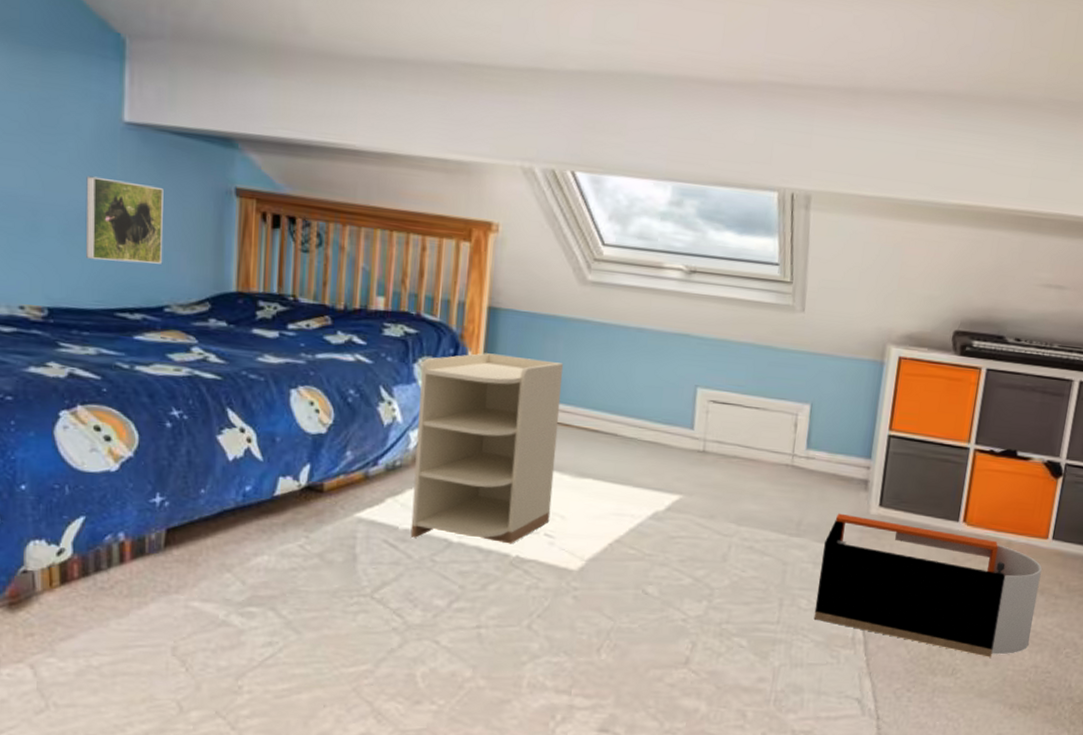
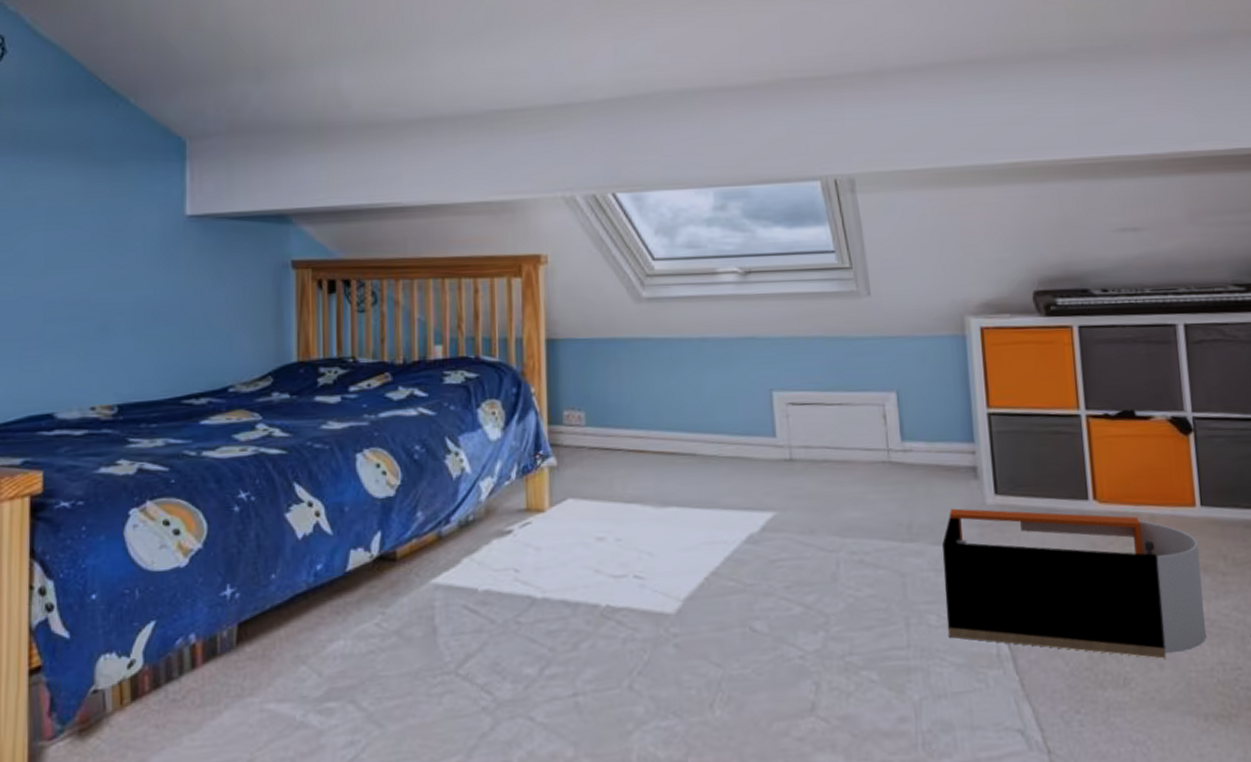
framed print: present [85,175,164,264] -> none [152,270,226,351]
nightstand: present [410,353,564,544] -> none [486,385,637,599]

